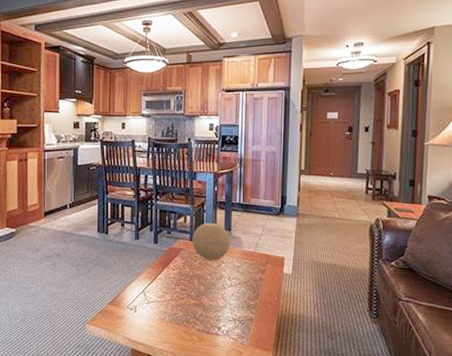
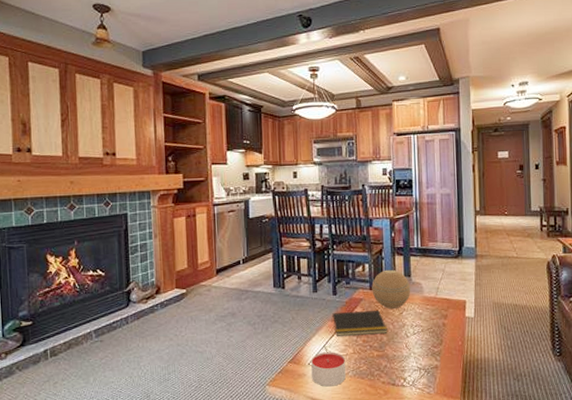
candle: none [130,297,162,330] -> present [311,352,346,387]
notepad: none [151,260,205,283] -> present [331,310,388,336]

